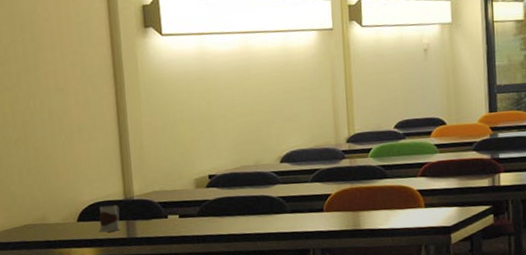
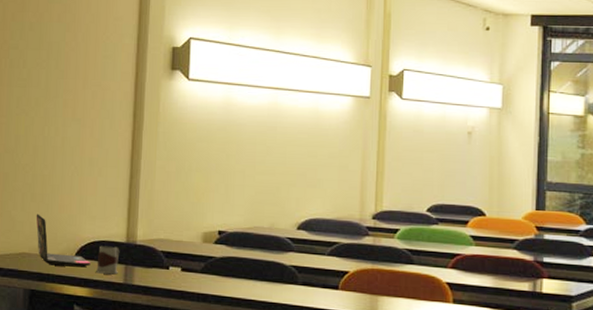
laptop: none [34,185,94,232] -> present [36,213,91,267]

